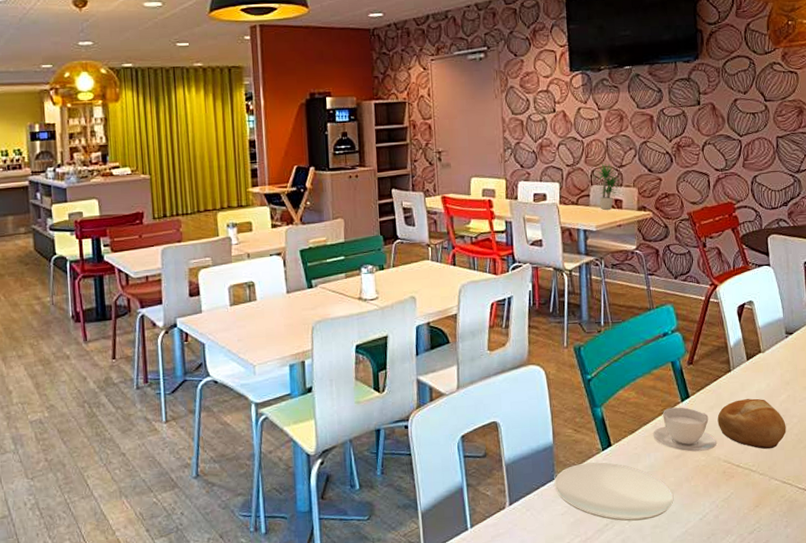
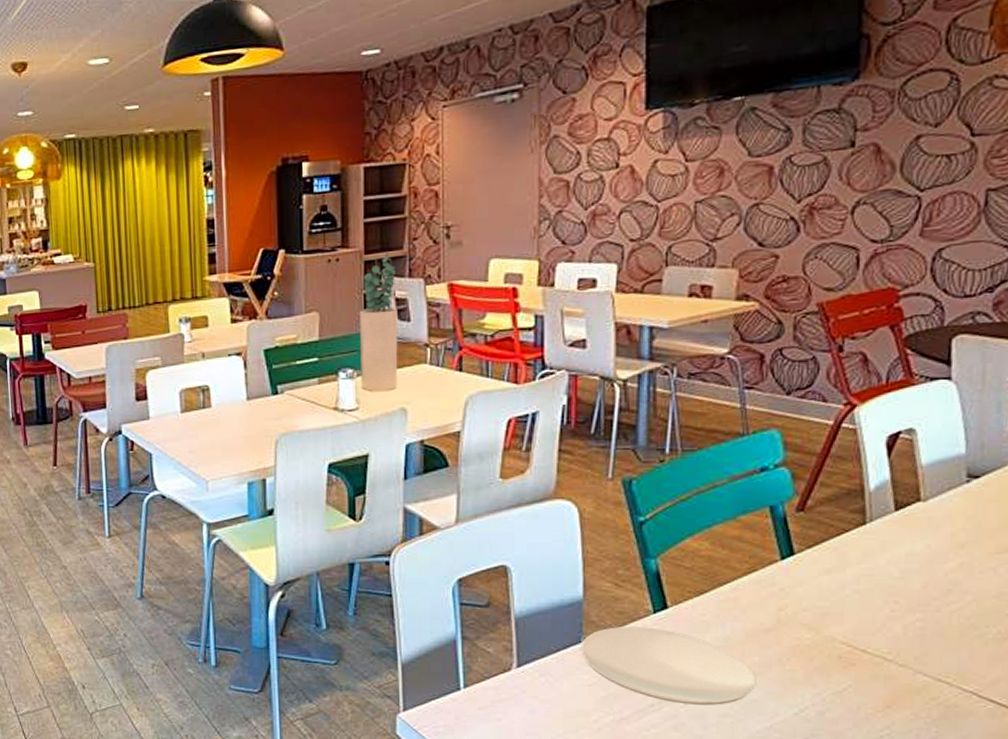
vase: none [376,169,408,284] -> present [360,250,398,392]
potted plant: present [593,163,622,211] -> none [669,235,714,301]
teacup: present [653,407,717,452] -> none [732,566,833,628]
bread roll: present [717,398,786,450] -> none [836,563,952,634]

